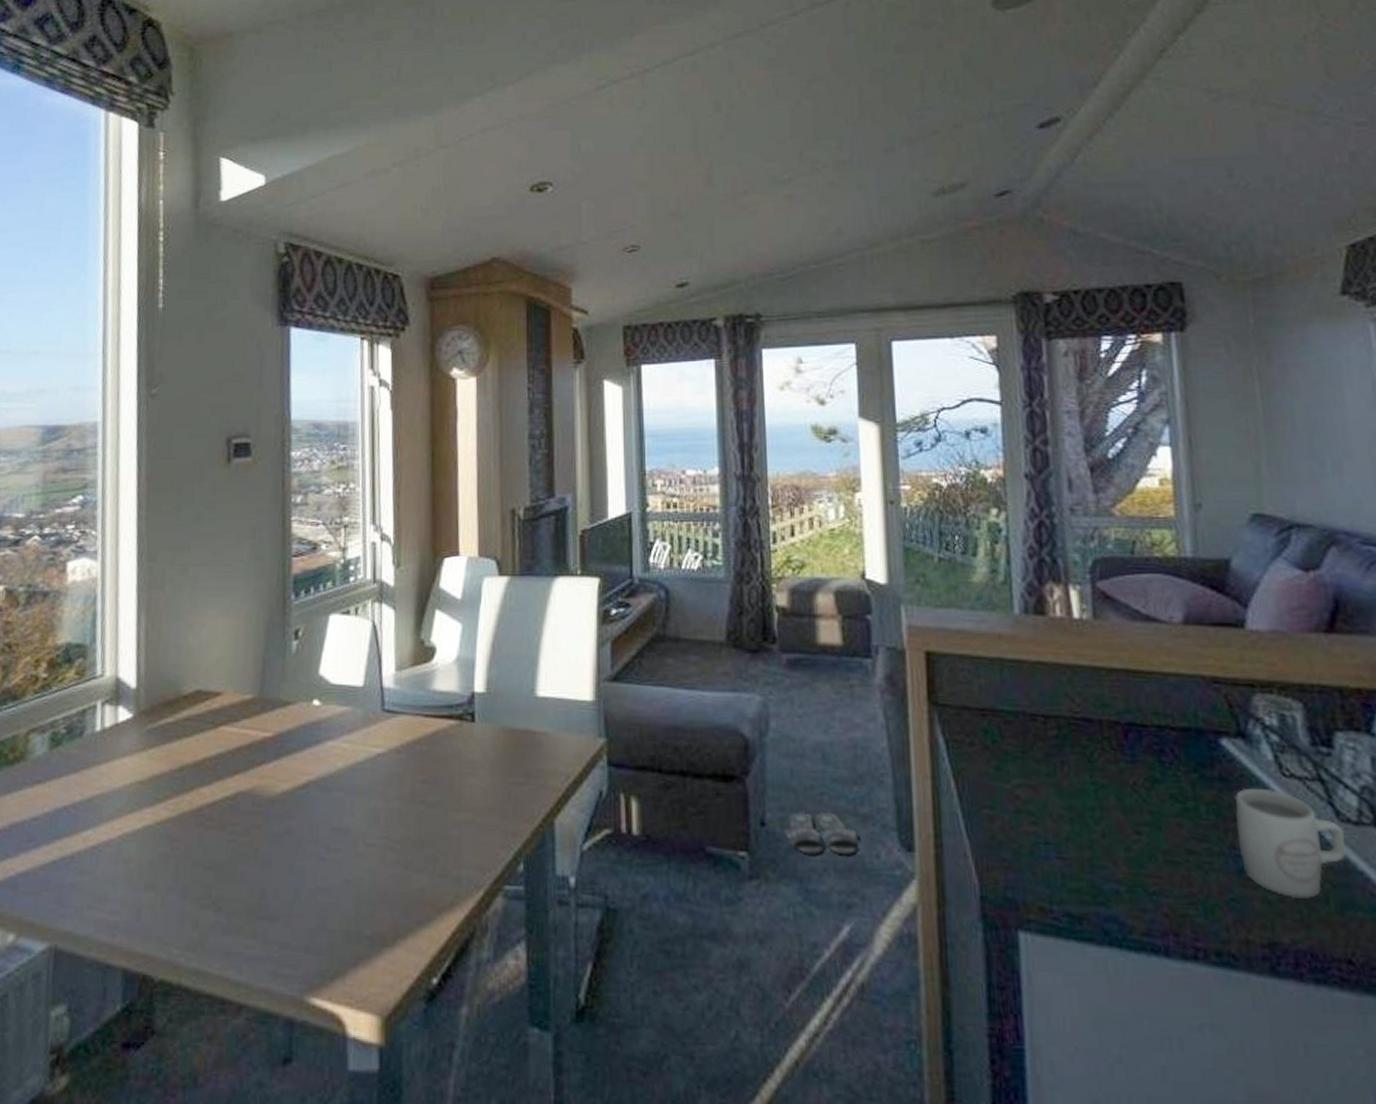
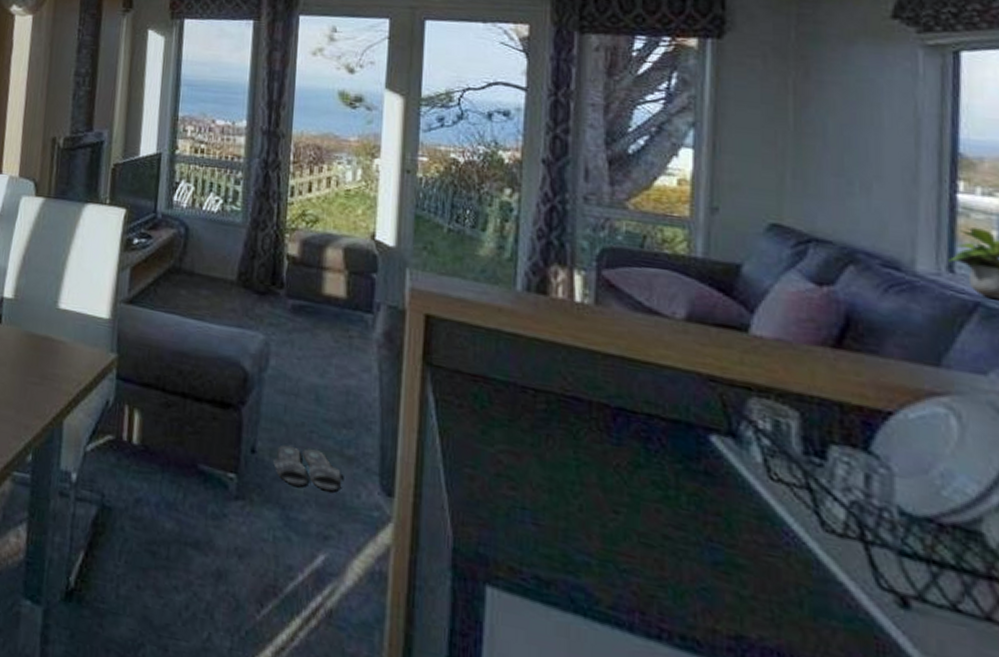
mug: present [1234,787,1347,900] -> none [715,485,828,601]

